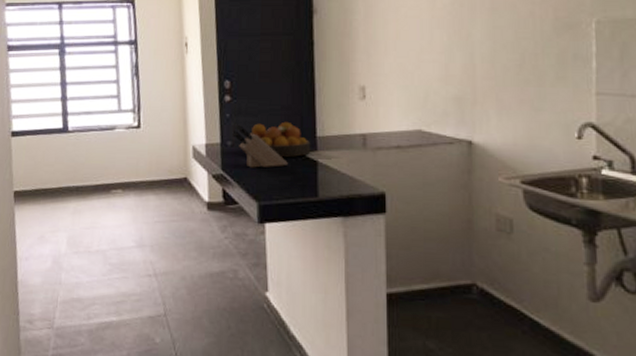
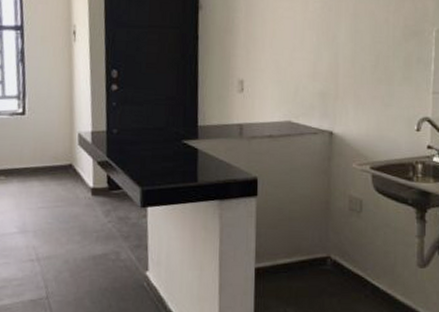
knife block: present [232,124,288,168] -> none [118,112,171,155]
fruit bowl: present [252,121,311,158] -> none [137,111,193,146]

